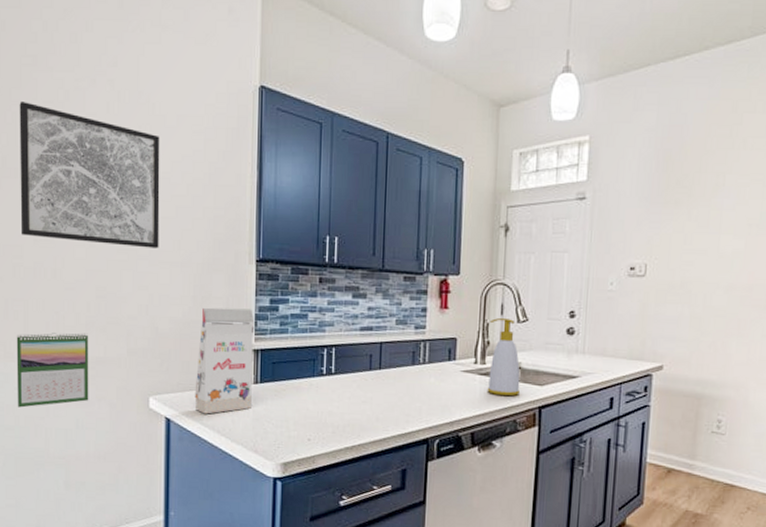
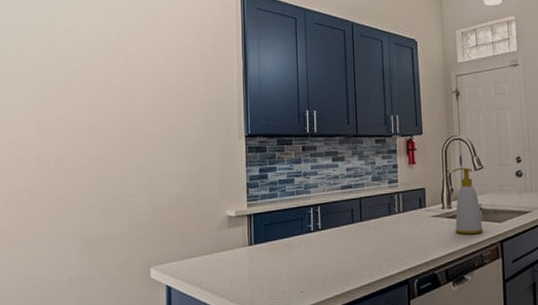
calendar: present [16,333,89,408] -> none [19,214,92,291]
wall art: present [19,102,160,249] -> none [24,14,156,133]
gift box: present [195,307,255,414] -> none [193,179,247,279]

